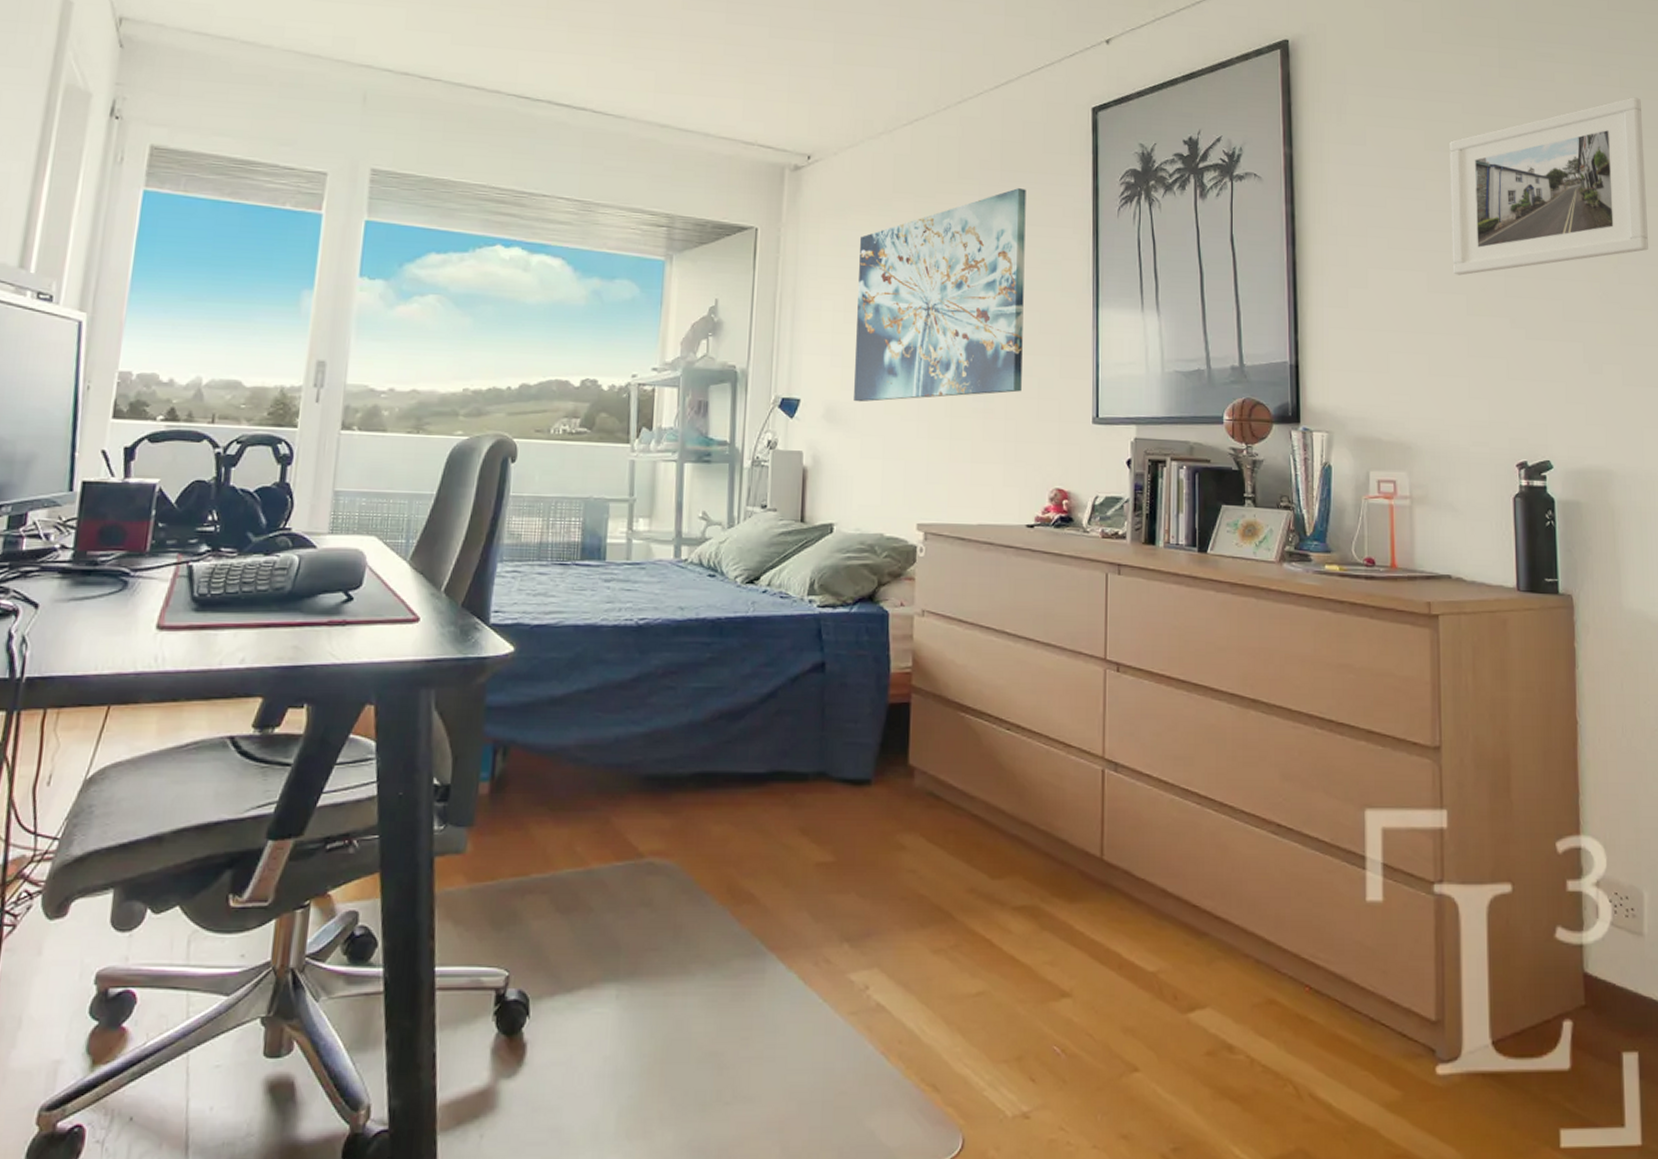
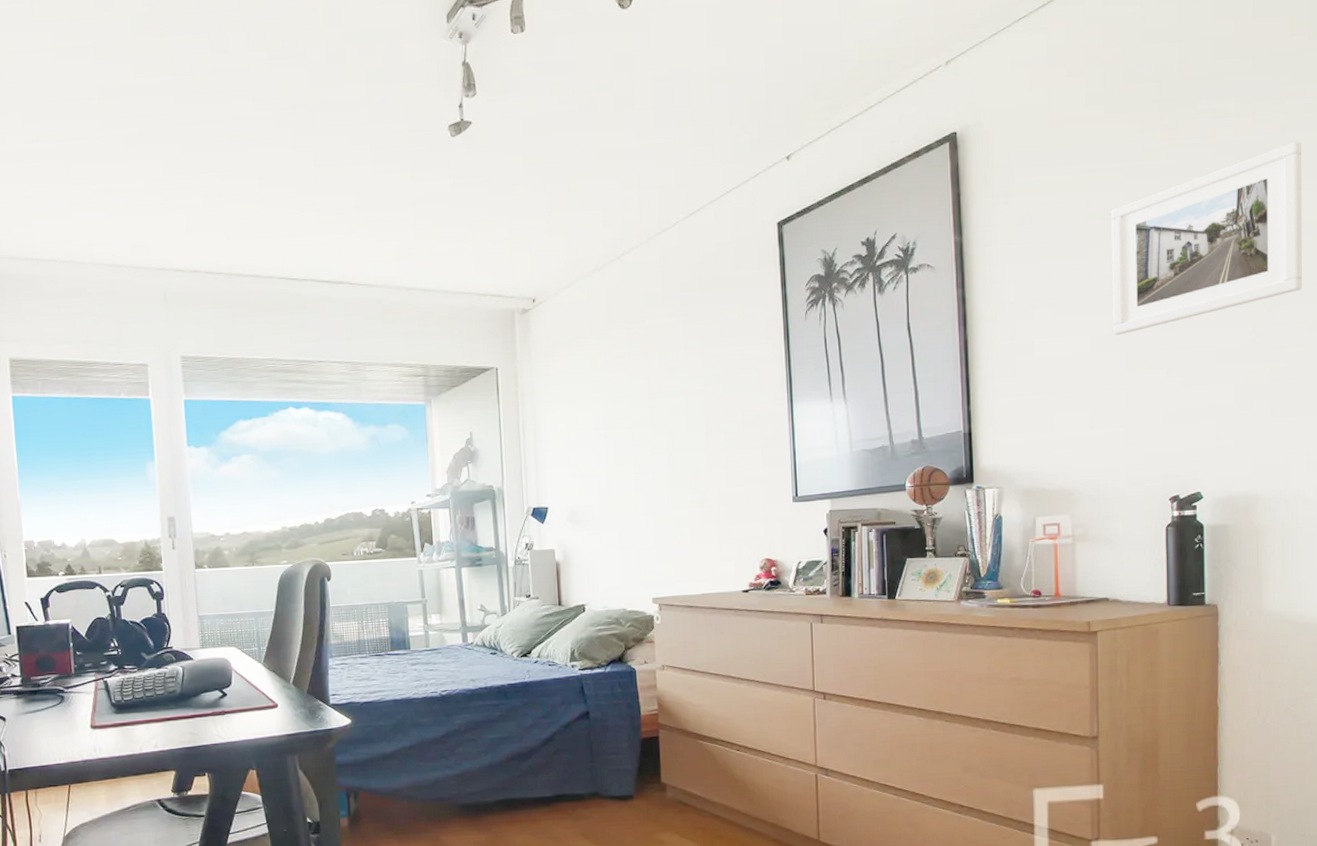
wall art: present [854,188,1026,402] -> none [584,305,731,505]

